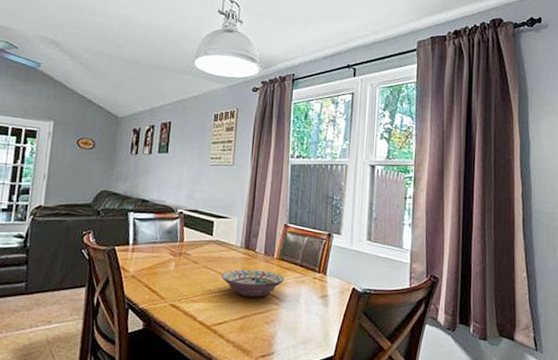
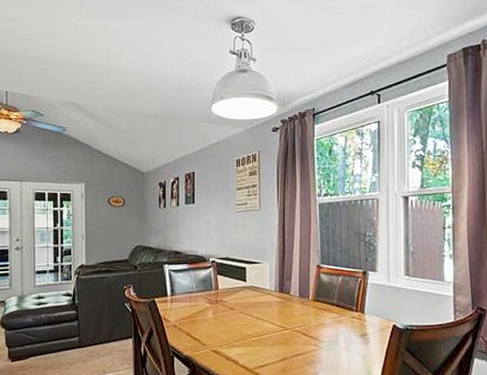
decorative bowl: present [221,269,285,298] -> none [258,312,322,340]

